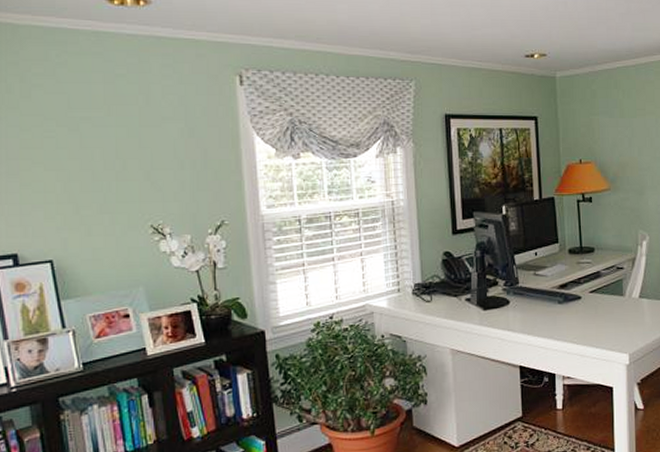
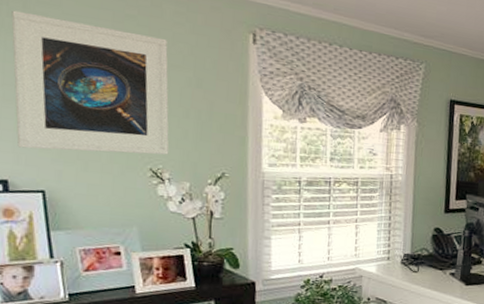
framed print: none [10,86,168,220] -> present [11,10,169,155]

